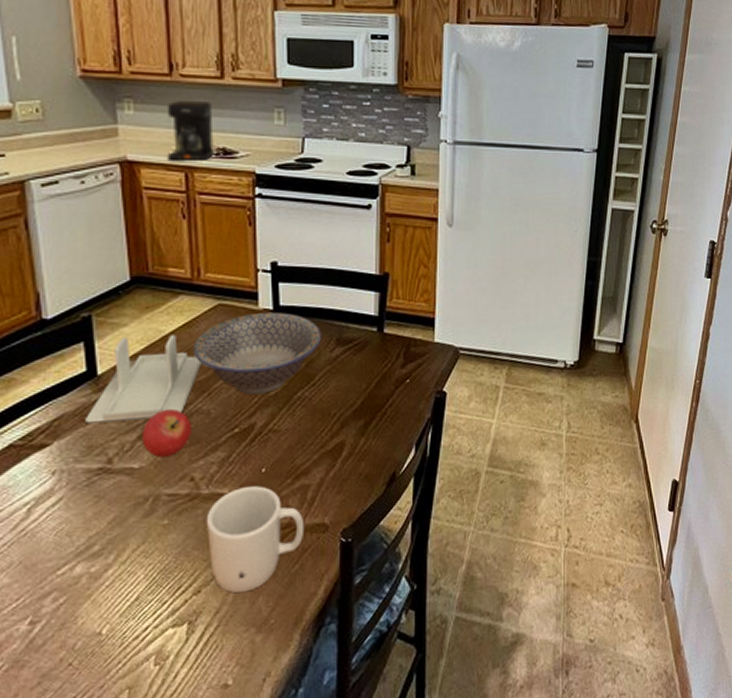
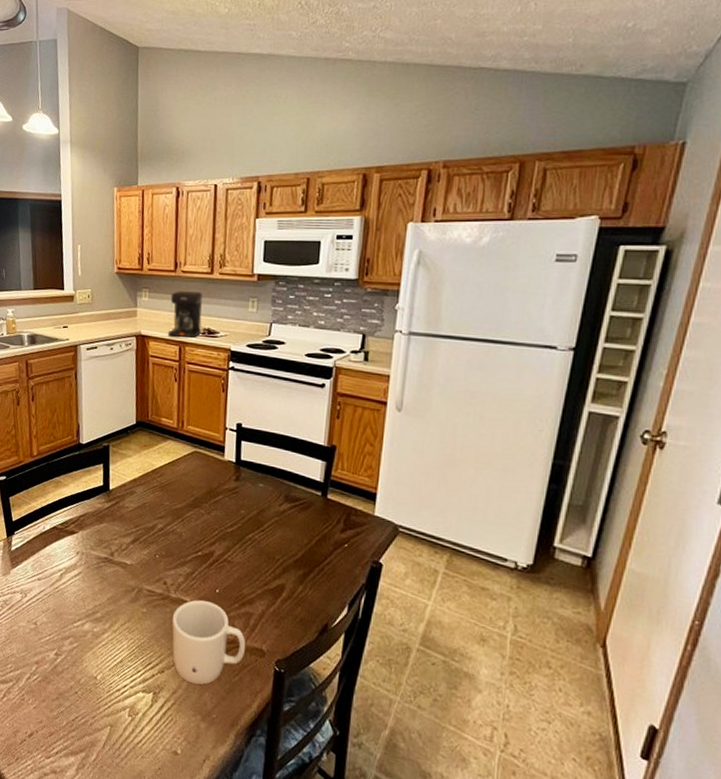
napkin holder: present [85,335,202,424] -> none [99,465,179,530]
fruit: present [141,408,193,458] -> none [133,524,169,562]
bowl: present [193,311,322,395] -> none [173,462,273,530]

